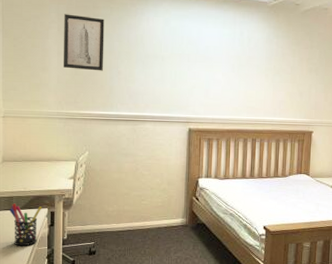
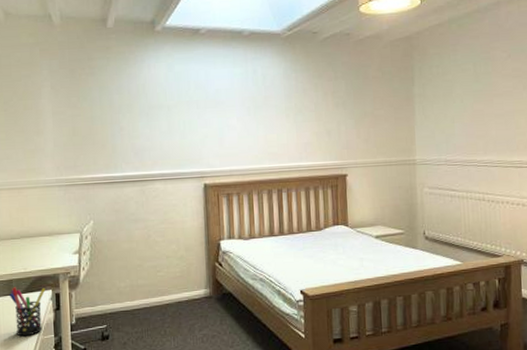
wall art: present [64,14,105,71] -> none [57,69,104,130]

